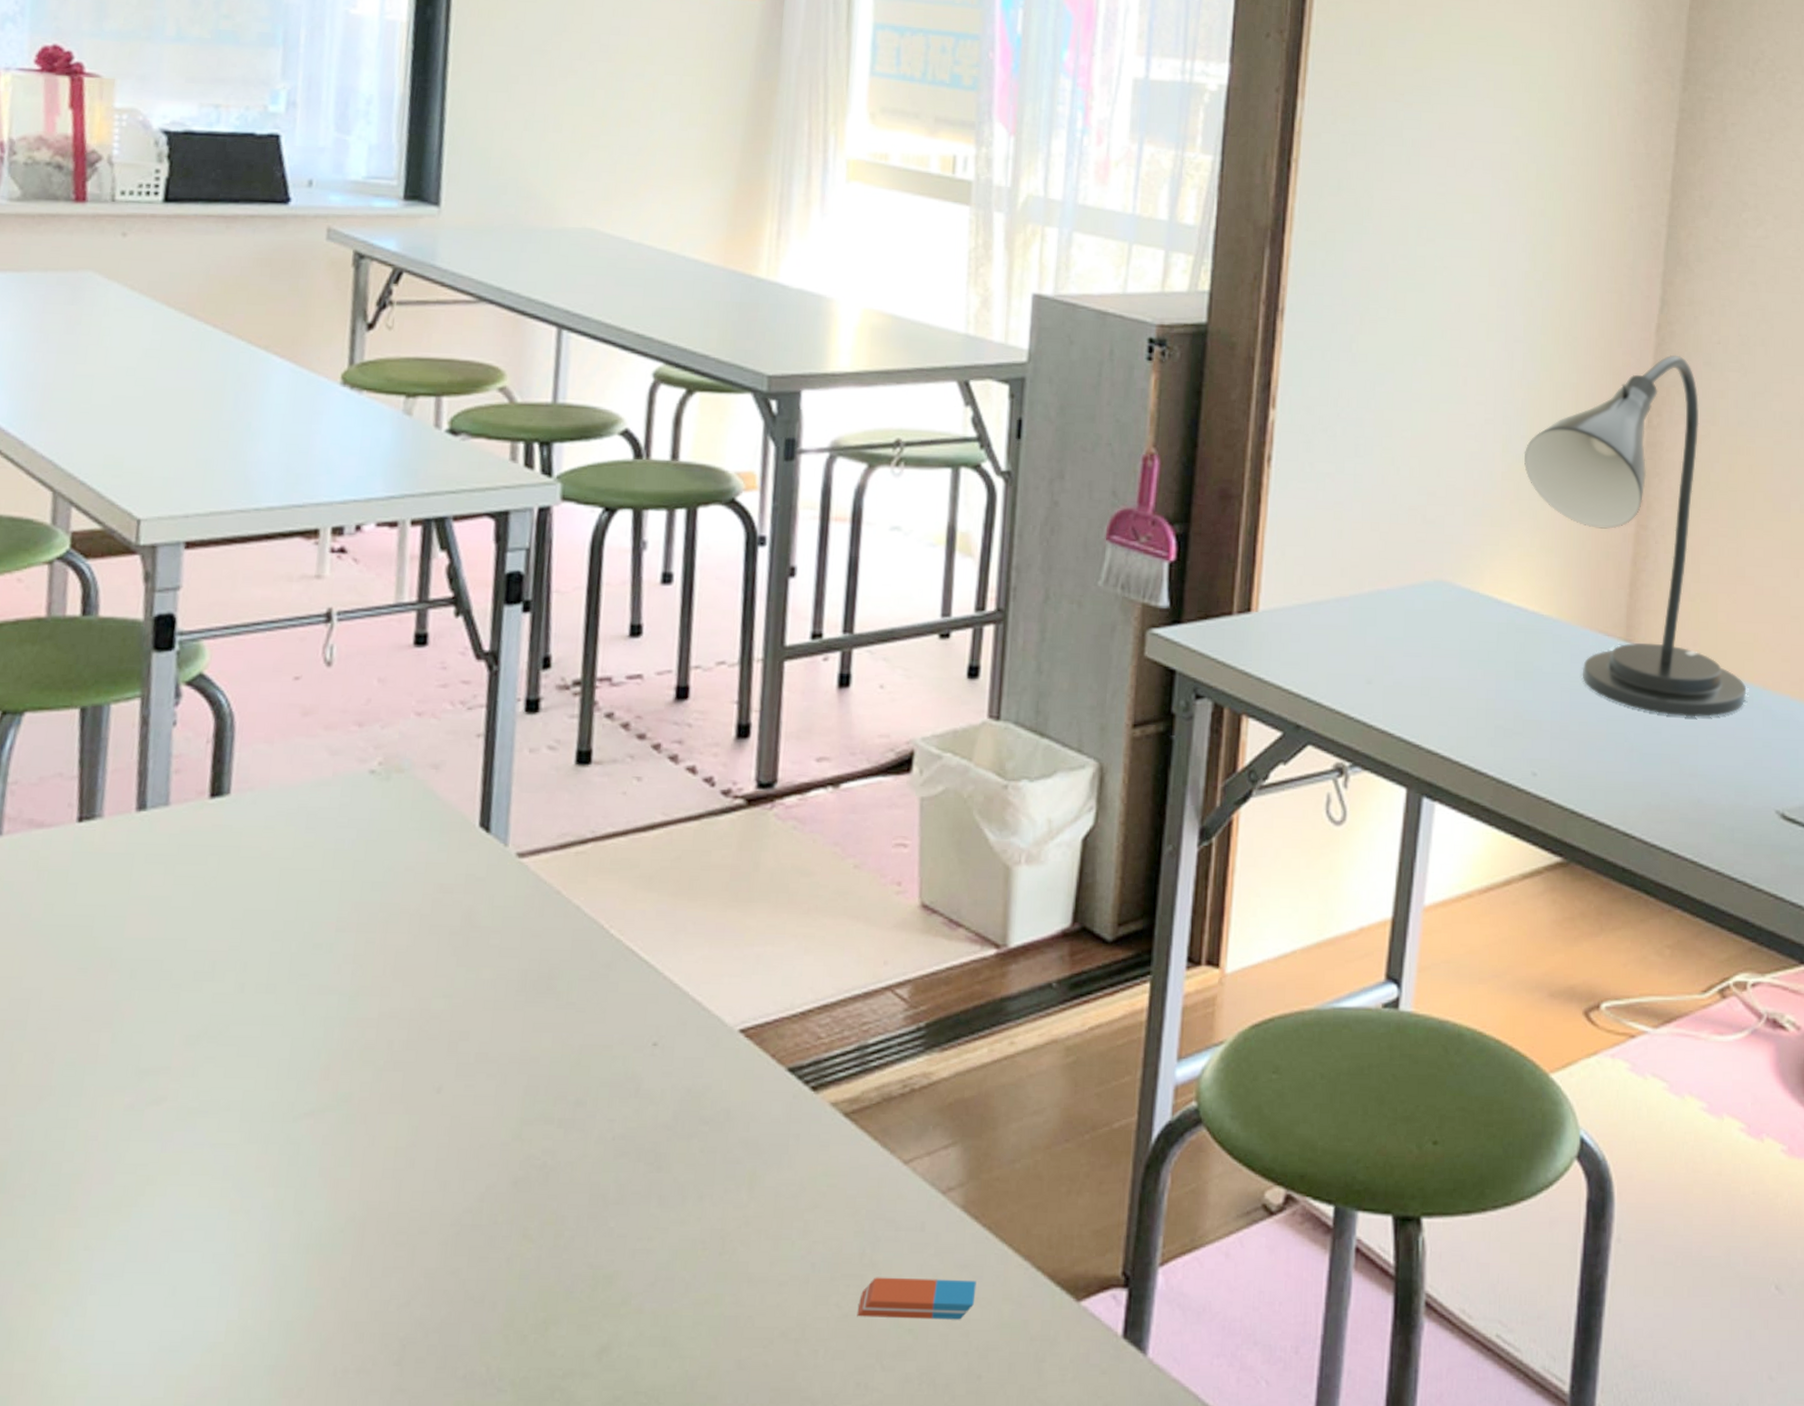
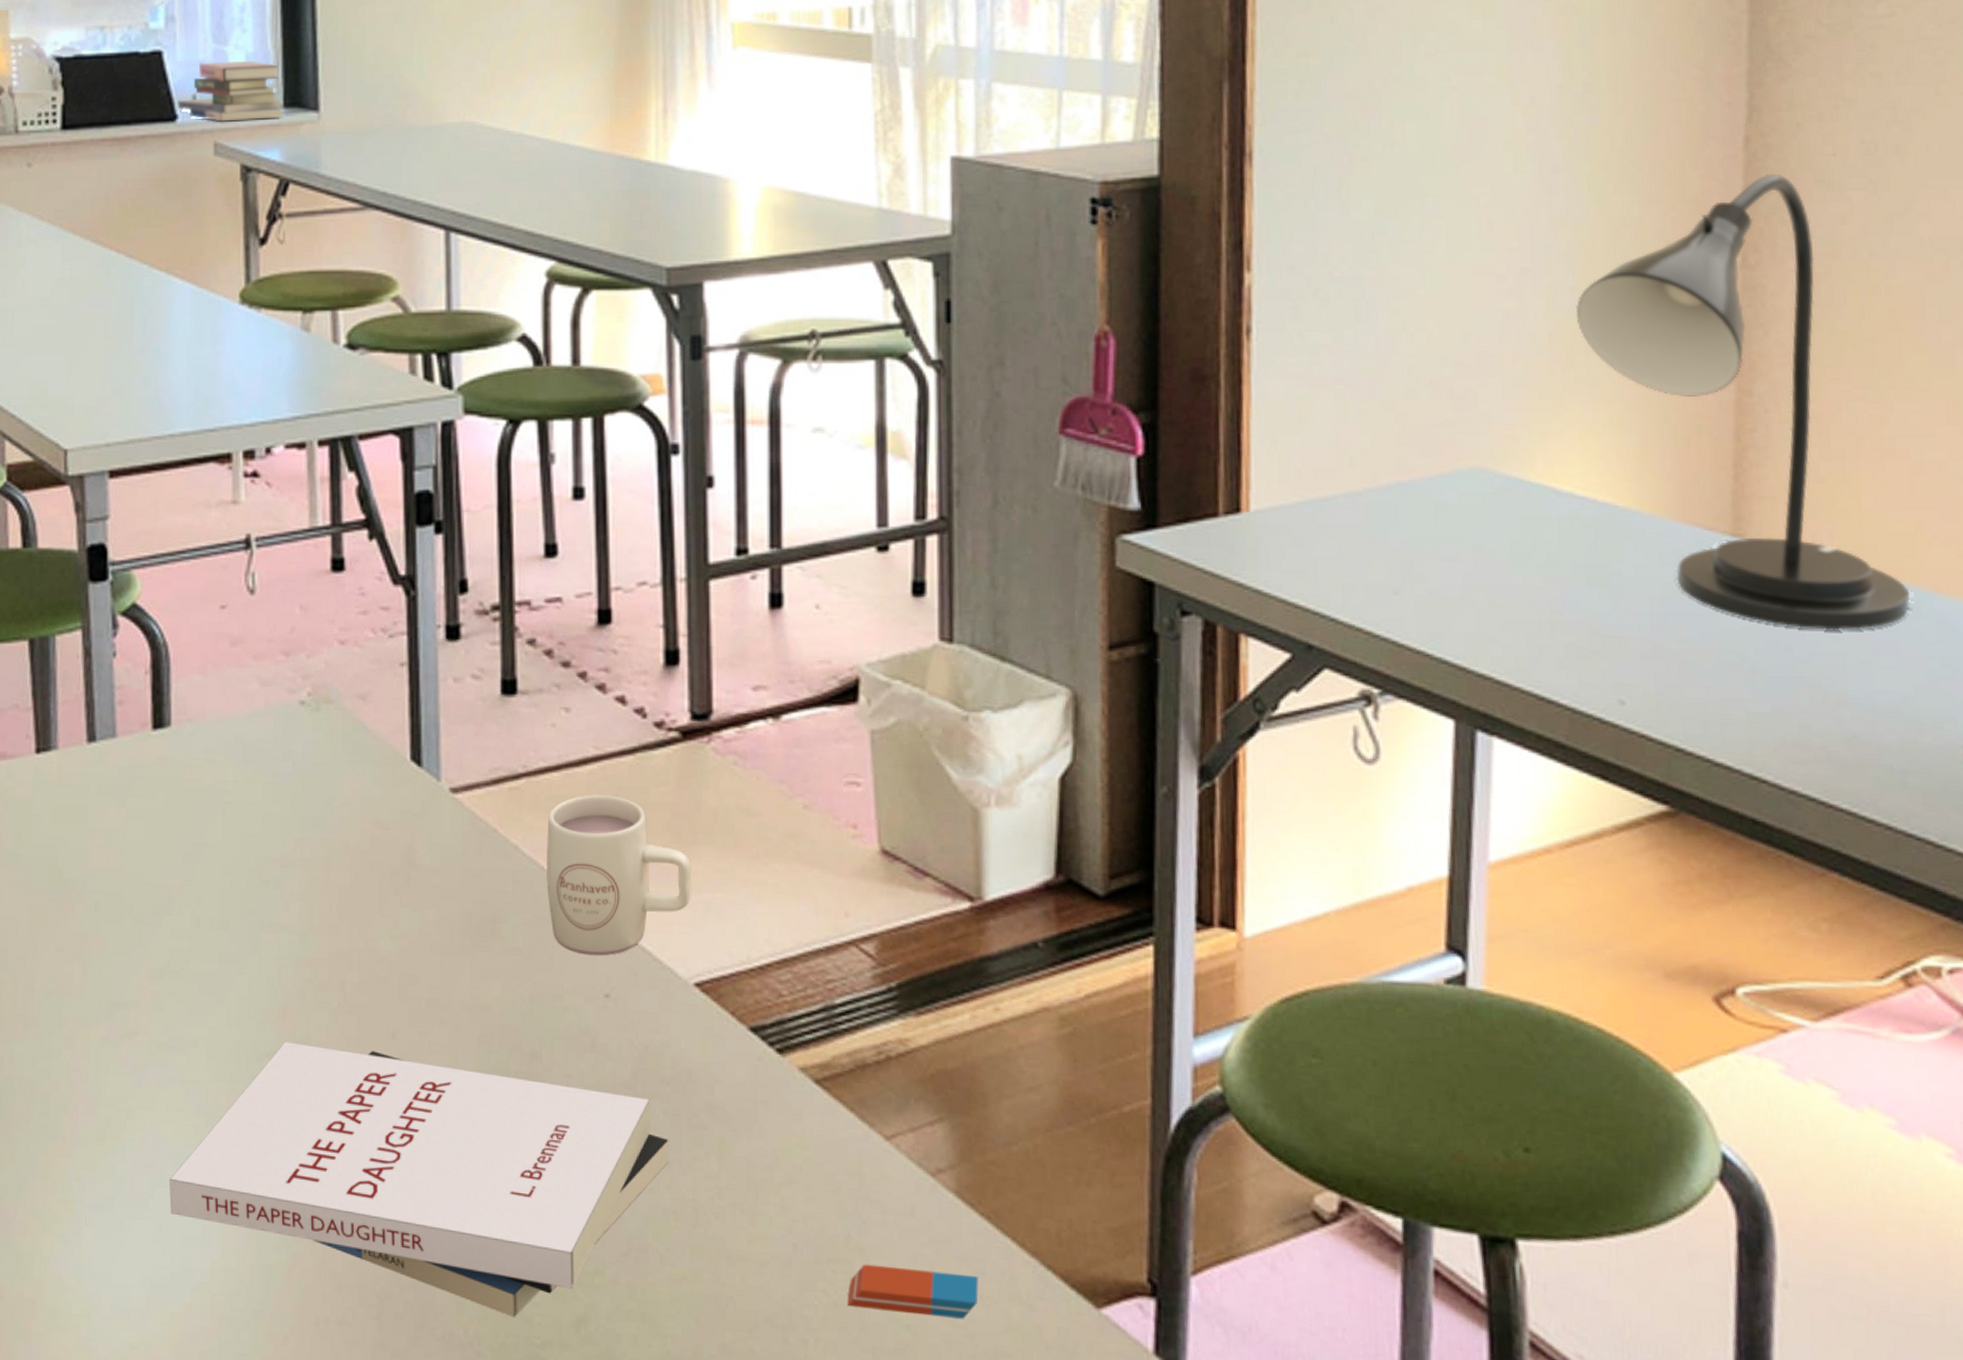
books: none [186,1101,703,1351] -> present [169,1042,669,1317]
books: none [291,149,403,210] -> present [177,60,283,122]
mug: none [604,857,745,1008] -> present [546,794,692,956]

